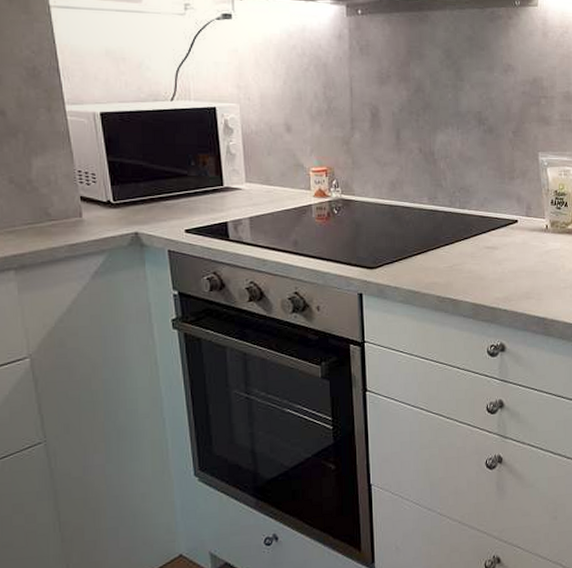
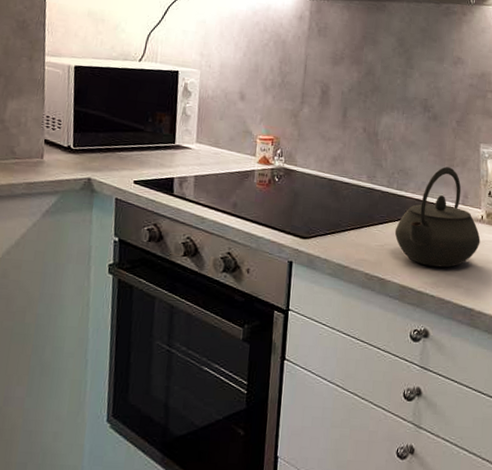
kettle: none [462,180,547,282] -> present [394,166,481,268]

